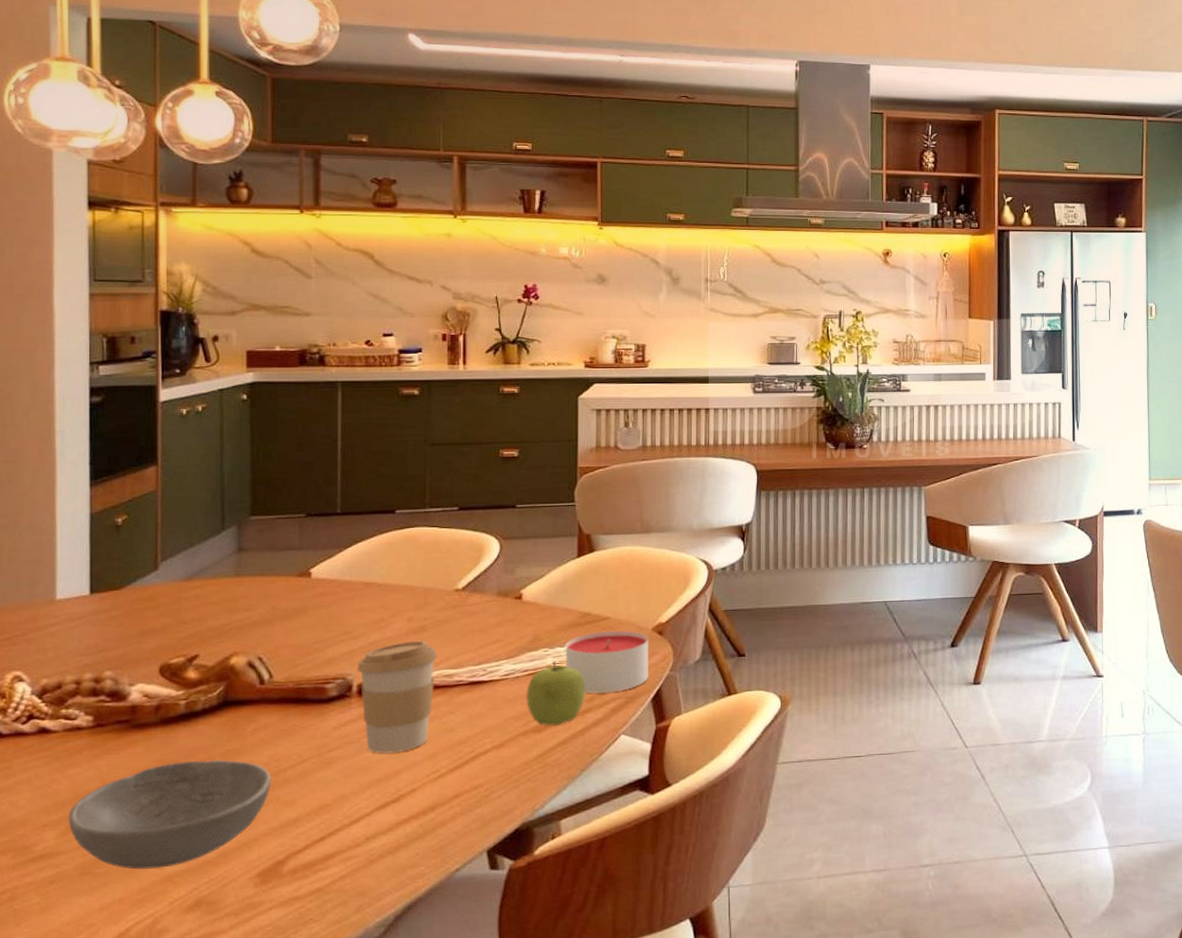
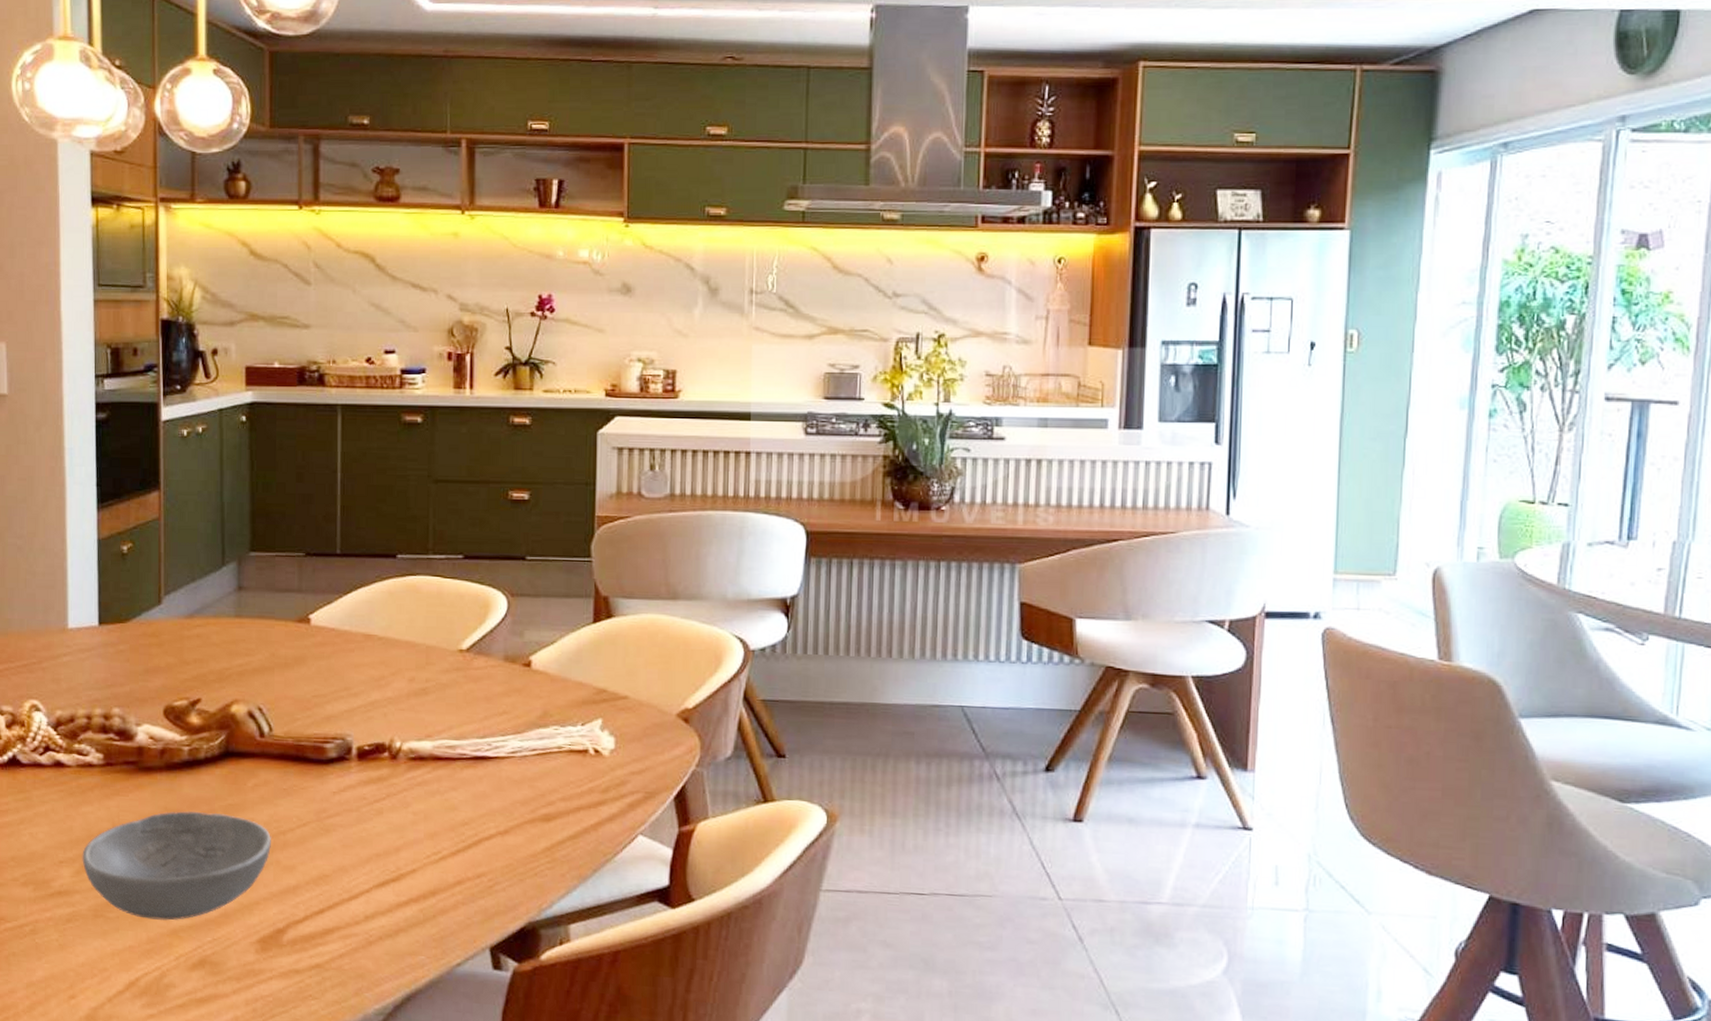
coffee cup: present [357,640,438,754] -> none [356,703,440,827]
fruit: present [525,661,585,726] -> none [533,741,600,816]
candle: present [565,630,648,694] -> none [577,712,672,785]

